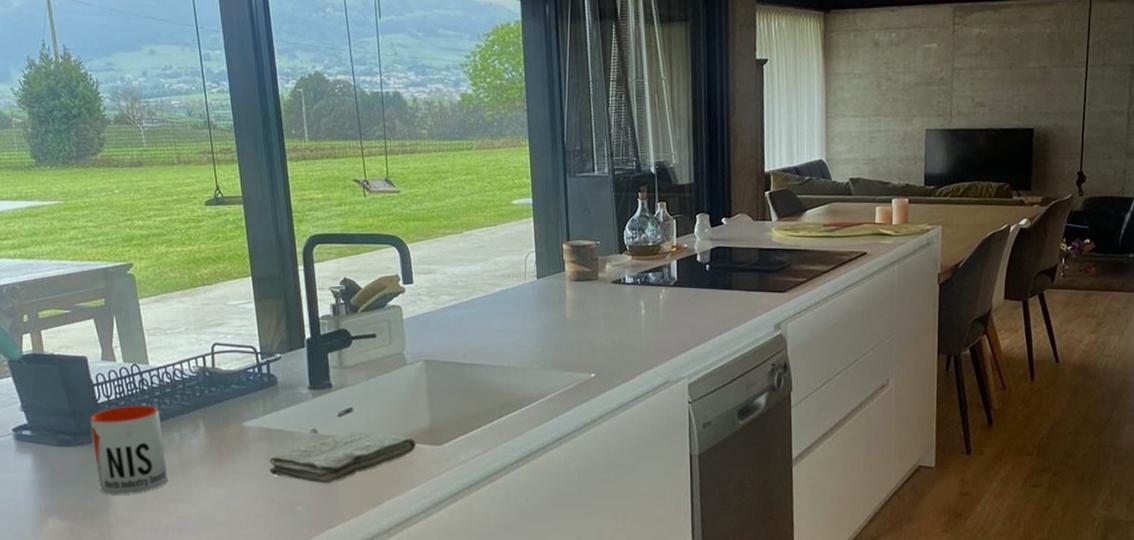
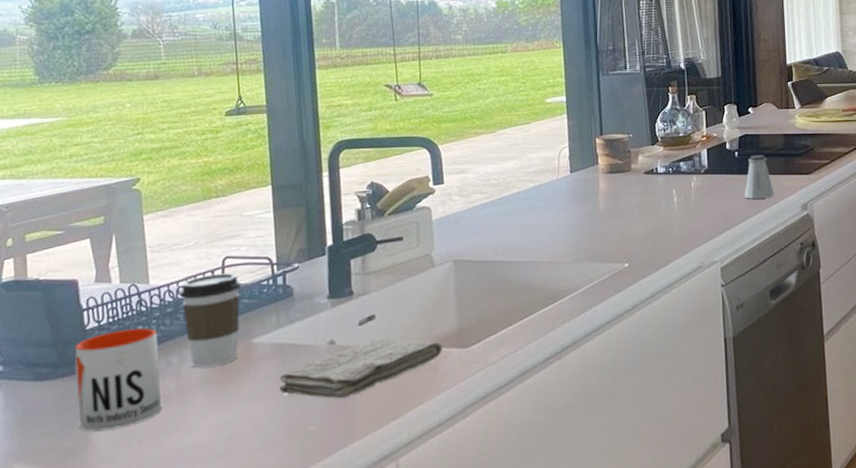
coffee cup: none [176,359,231,446] -> present [180,273,241,368]
saltshaker: none [715,269,746,316] -> present [745,155,774,199]

